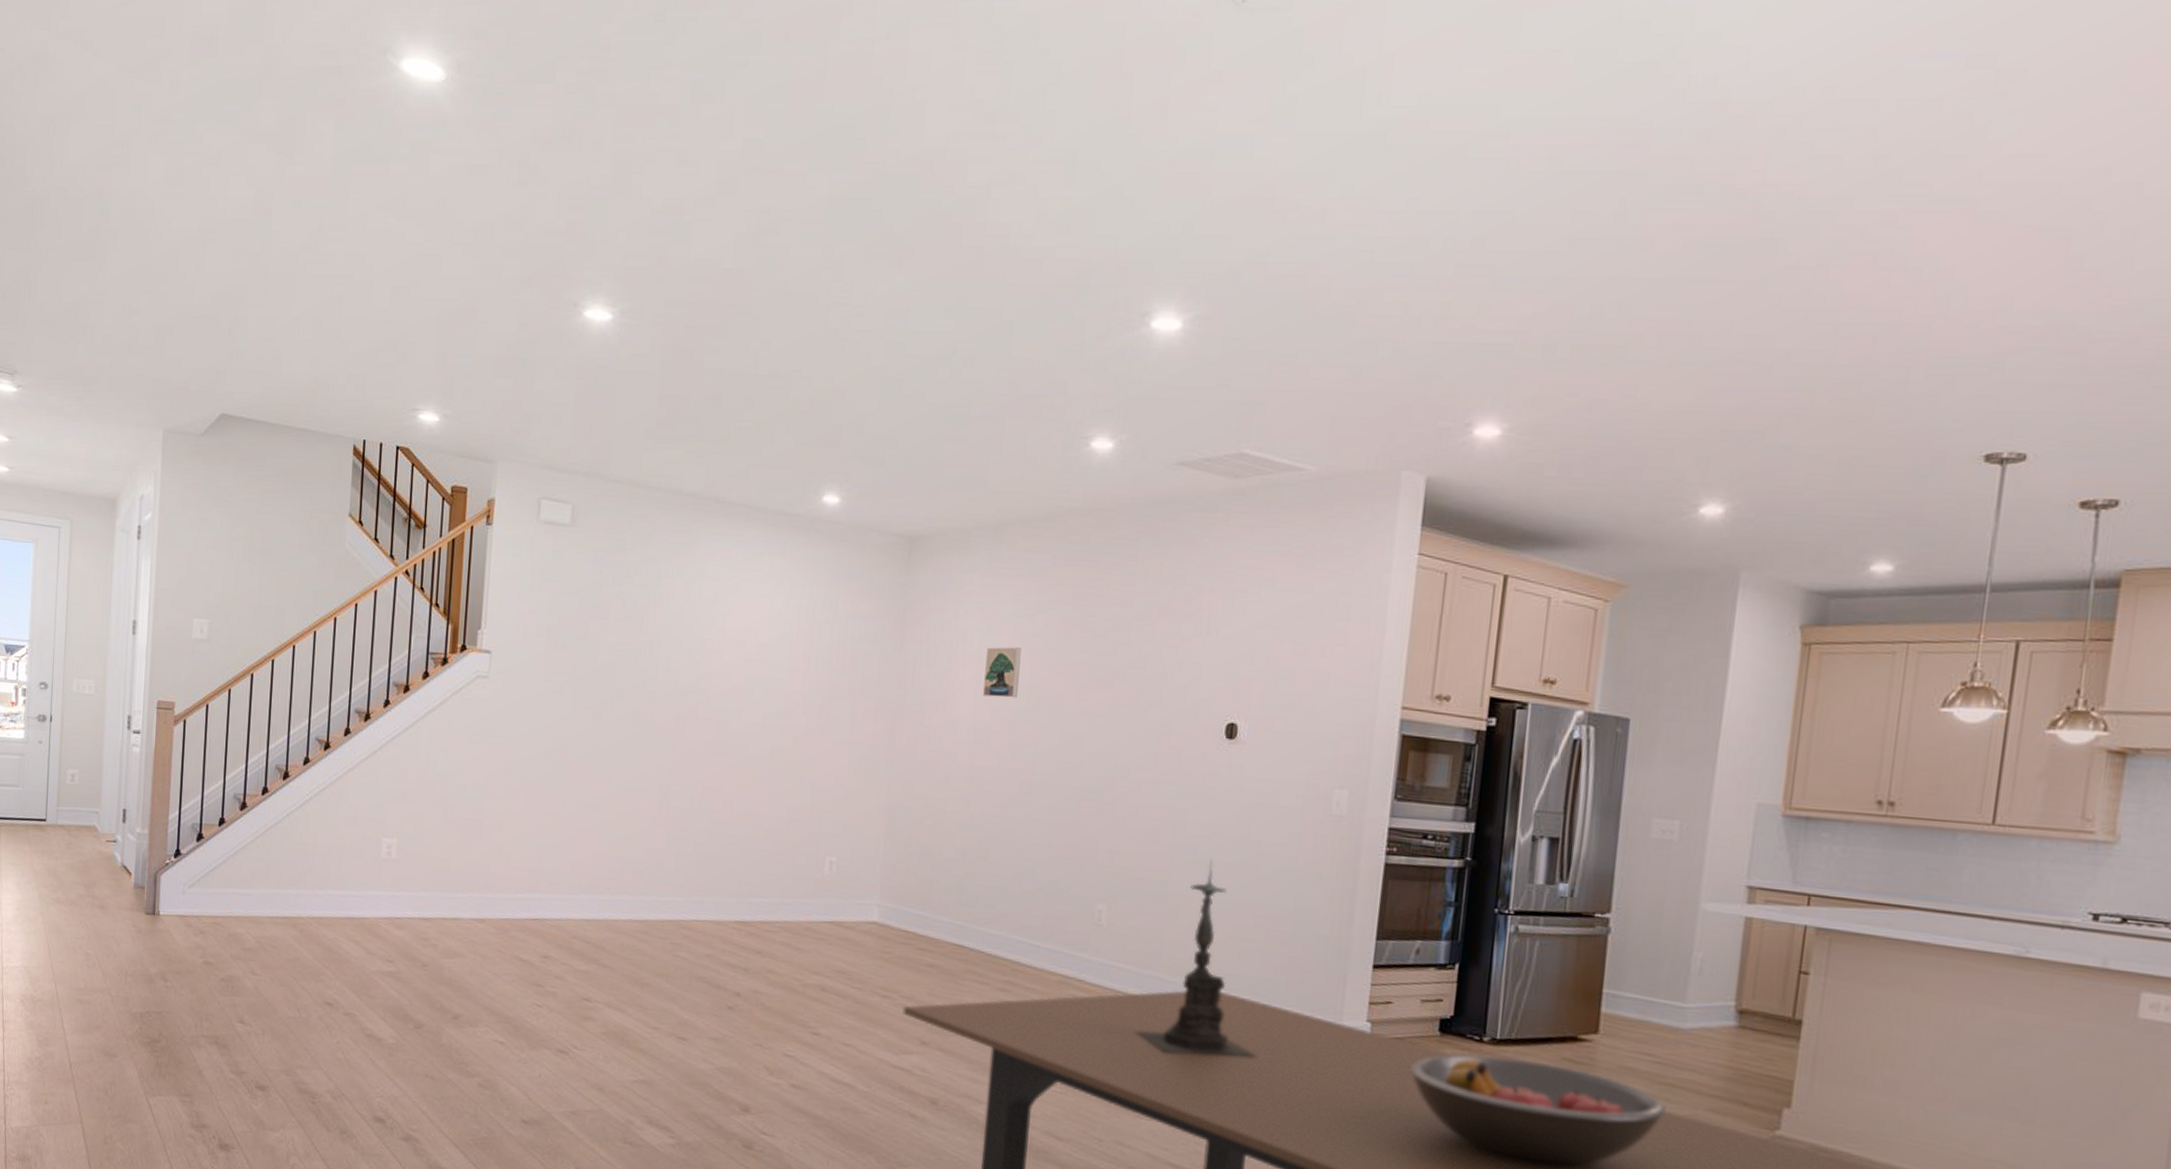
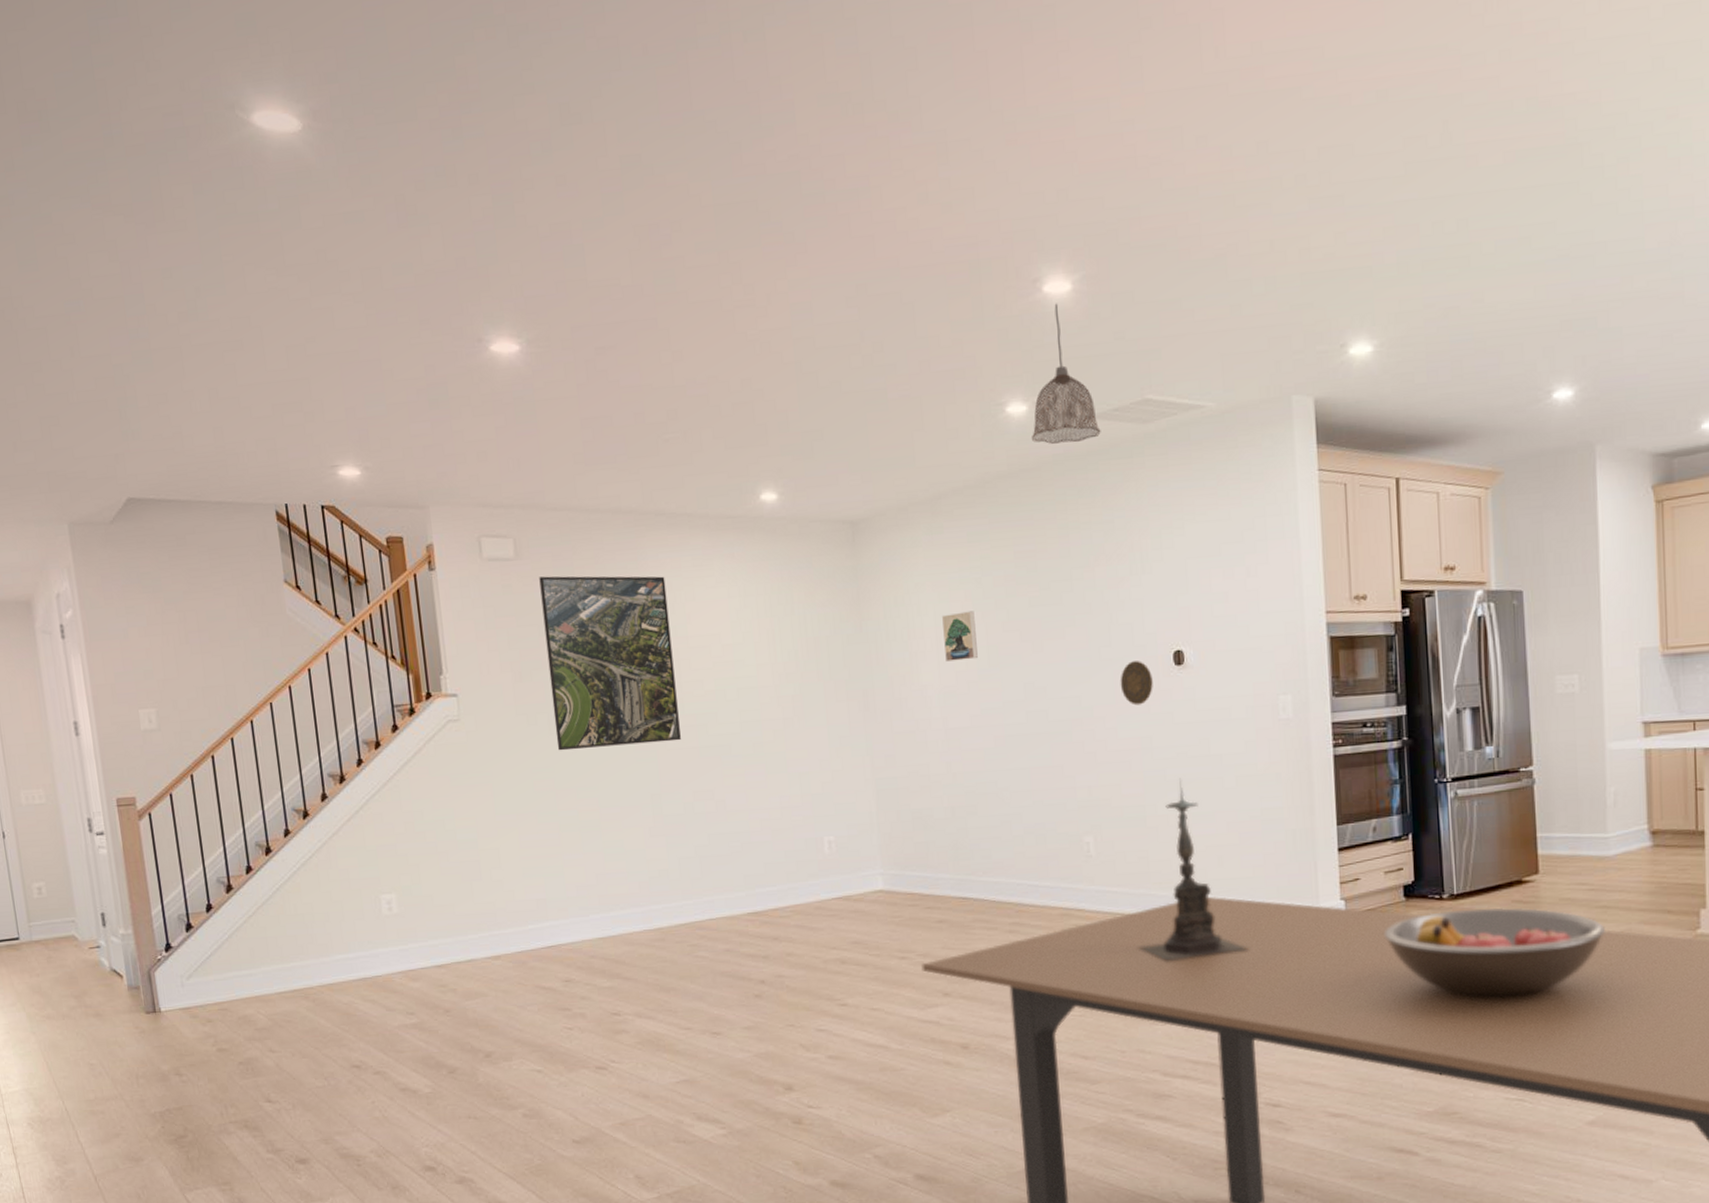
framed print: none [577,547,713,733] -> present [539,576,681,751]
pendant lamp: none [1113,341,1188,489] -> present [1032,303,1101,444]
decorative plate: none [1163,727,1200,775] -> present [1120,661,1153,706]

